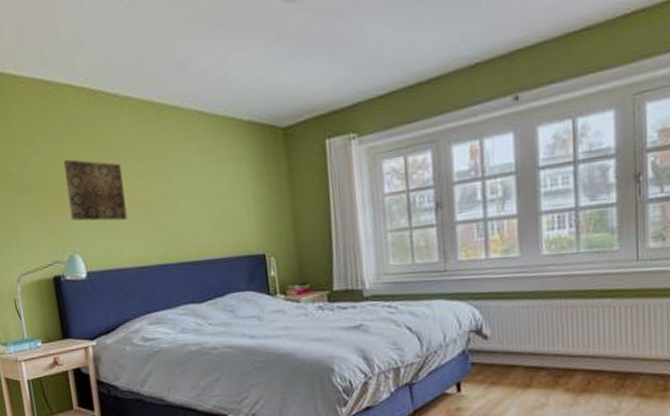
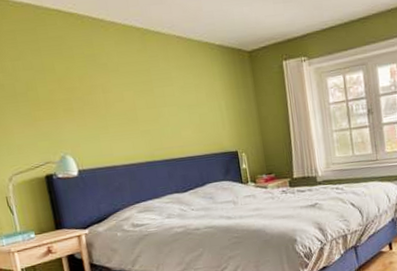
wall art: present [64,159,128,221] -> none [54,73,116,127]

